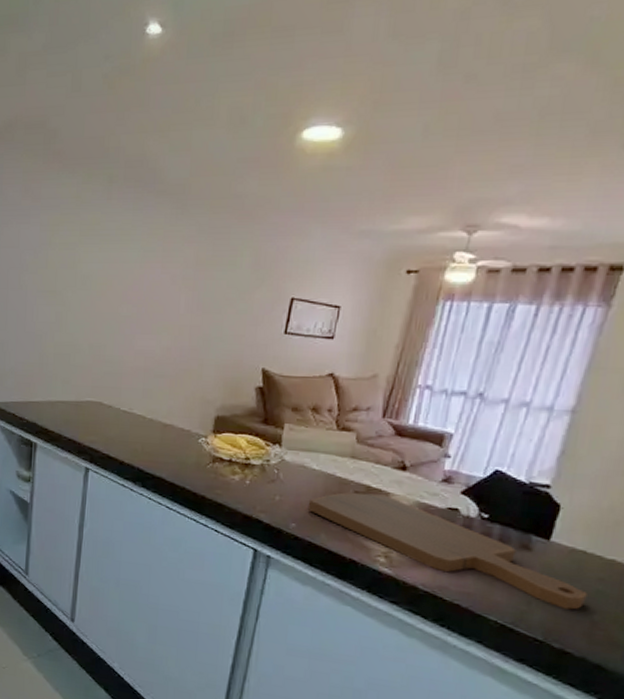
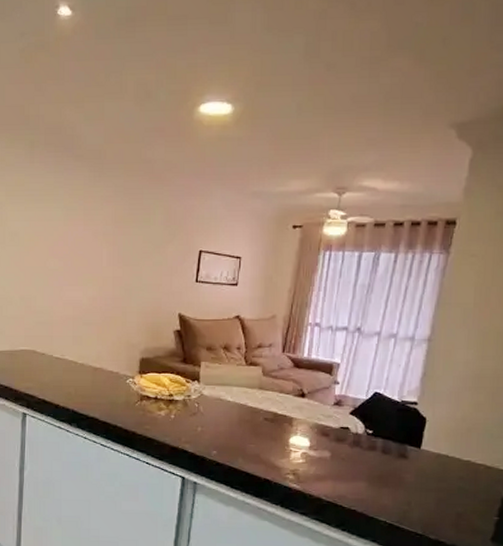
cutting board: present [307,492,588,610] -> none [226,419,452,505]

